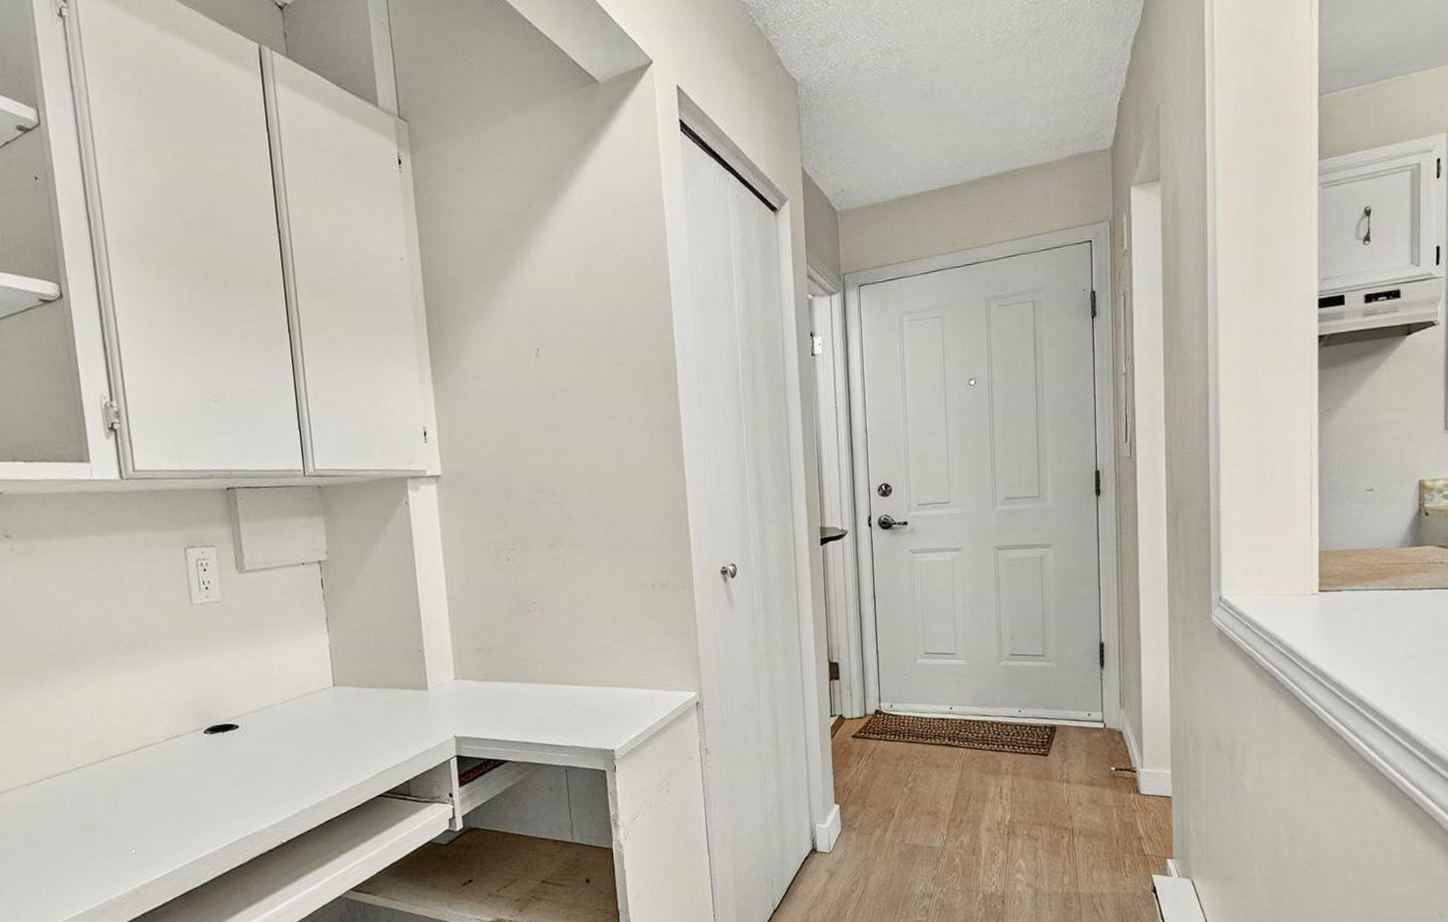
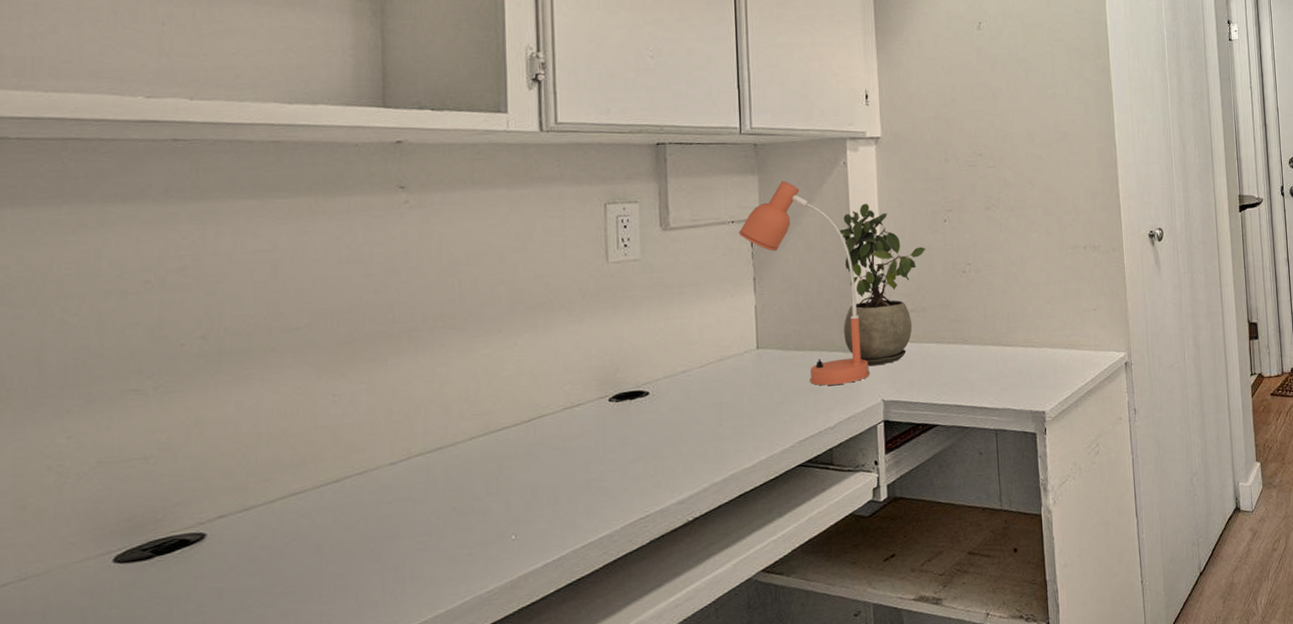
desk lamp: none [309,522,441,722] -> present [738,181,870,386]
potted plant: none [404,543,491,704] -> present [839,203,927,366]

